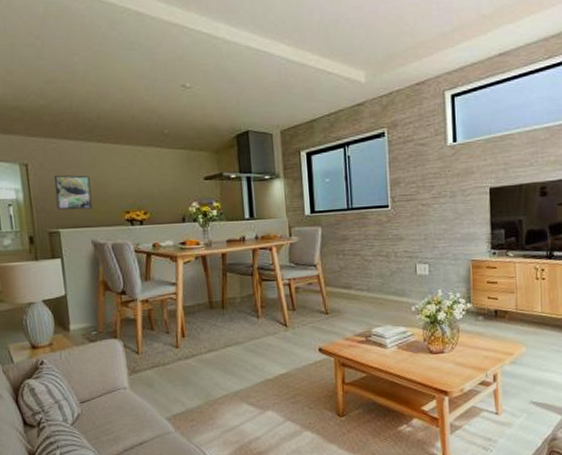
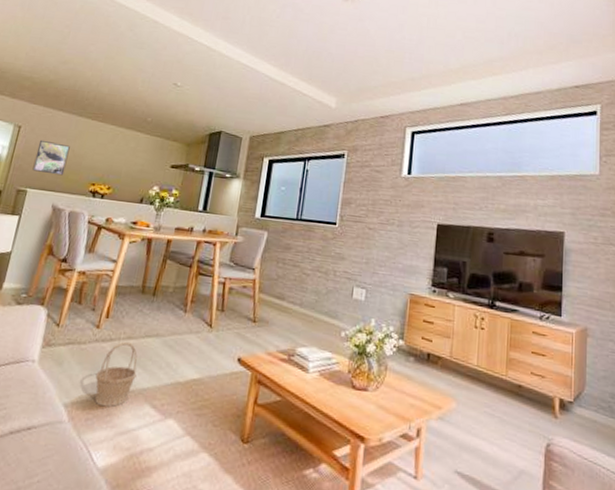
basket: none [188,354,227,413] -> present [95,341,137,407]

